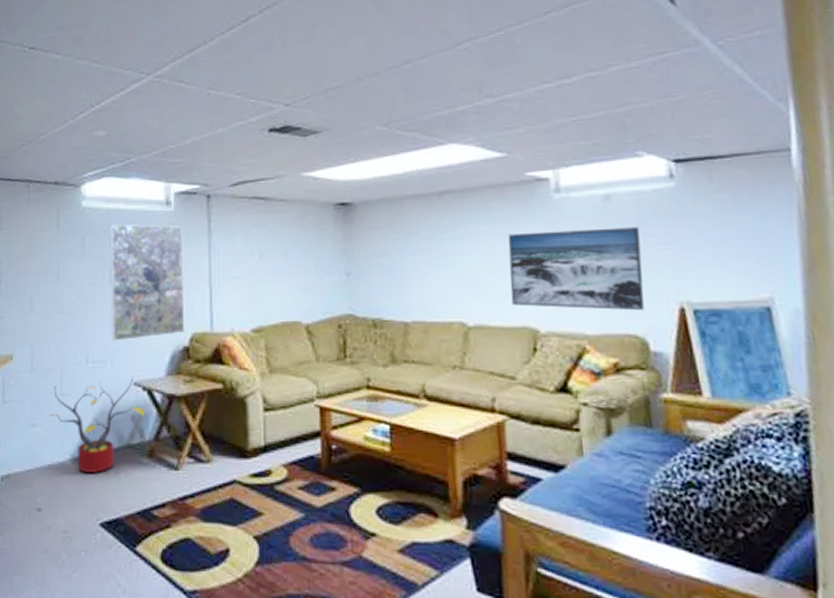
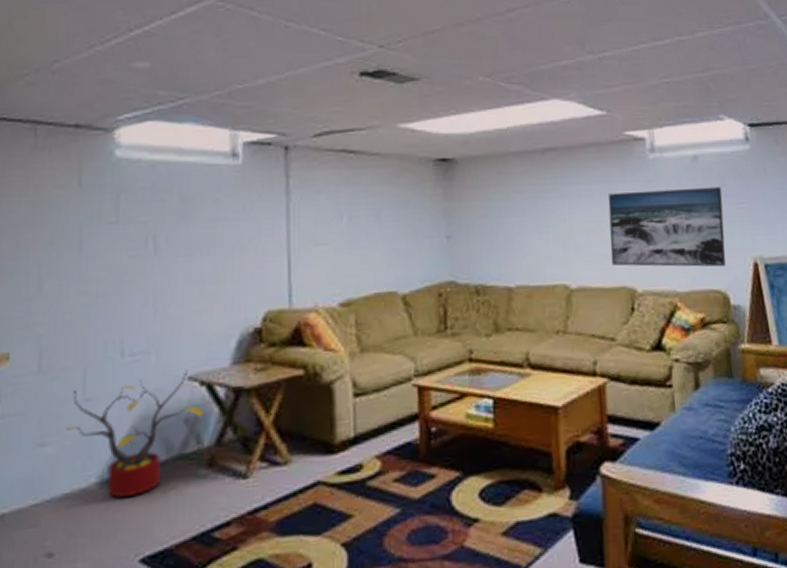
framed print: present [109,224,185,341] -> none [154,180,256,327]

